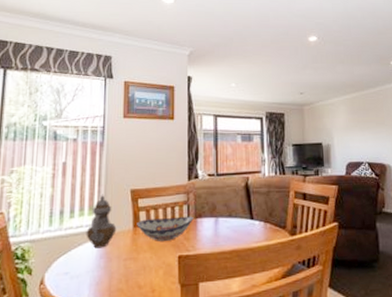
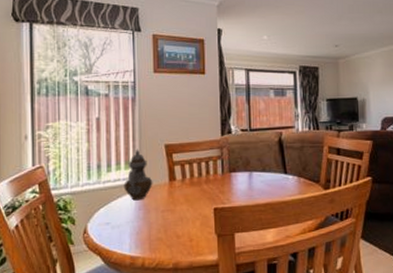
decorative bowl: present [137,216,194,241] -> none [172,170,228,194]

